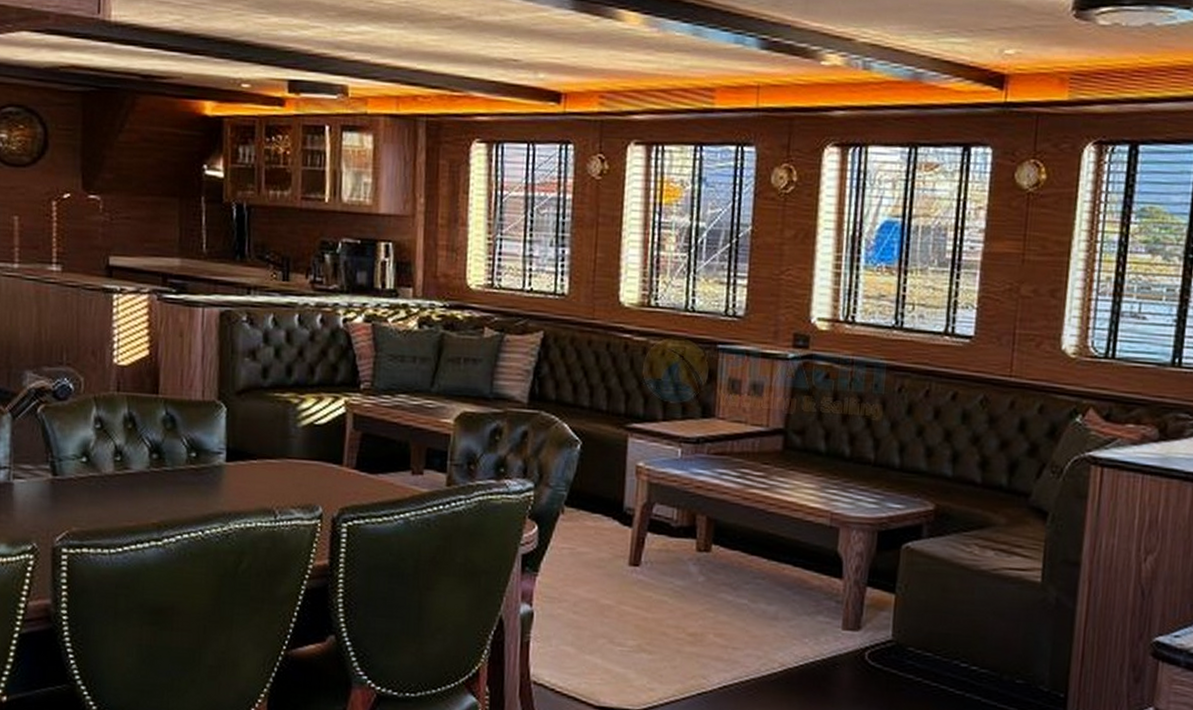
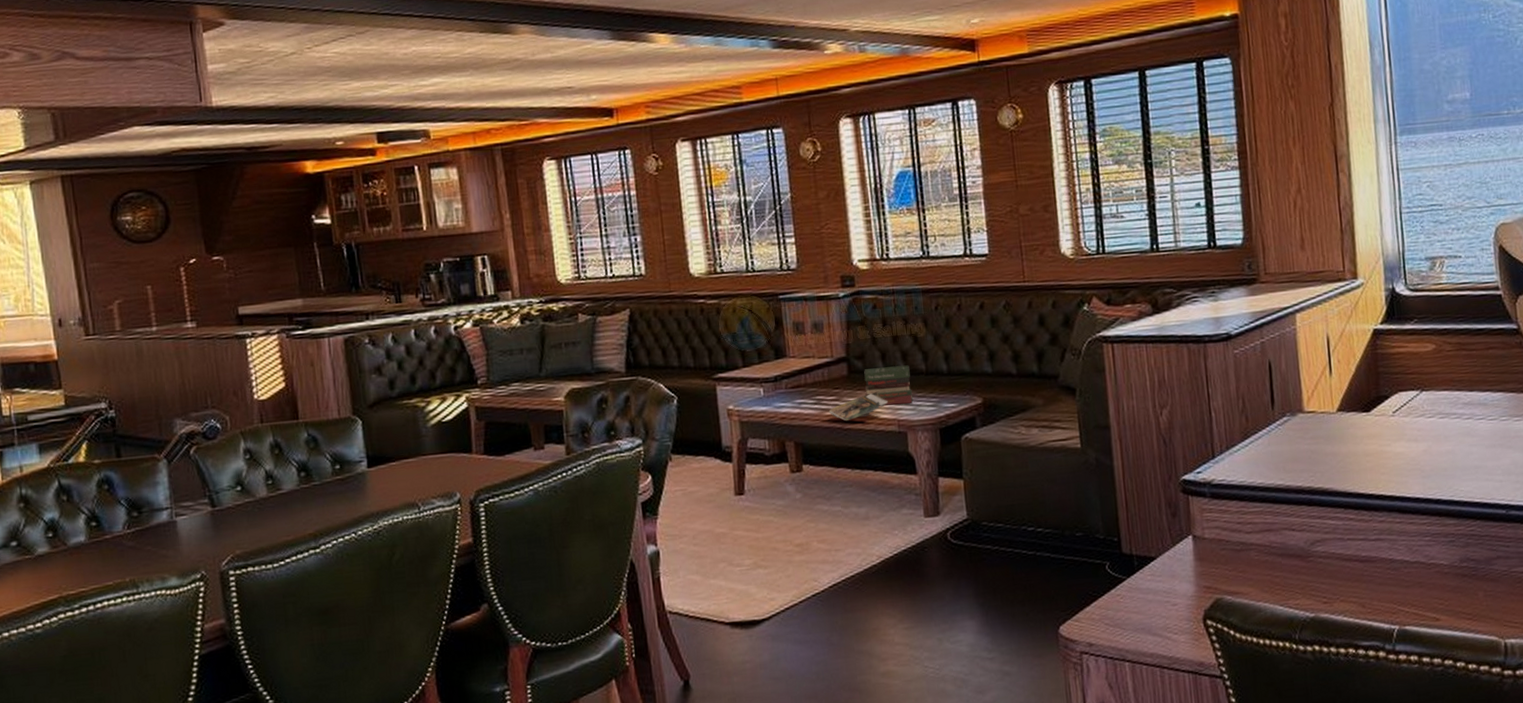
magazine: none [752,476,824,503] -> present [828,392,889,421]
books: none [798,447,856,496] -> present [864,365,914,406]

